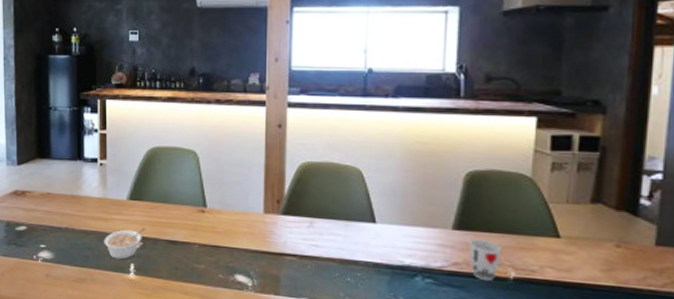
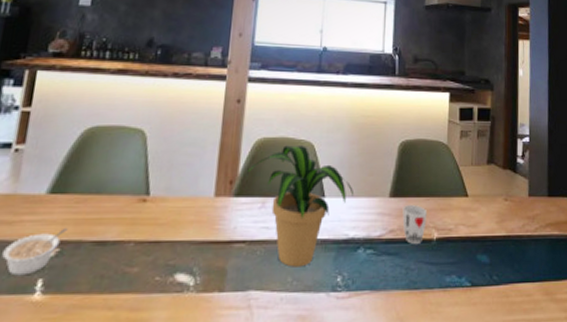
potted plant: none [293,170,408,285] -> present [247,145,353,267]

